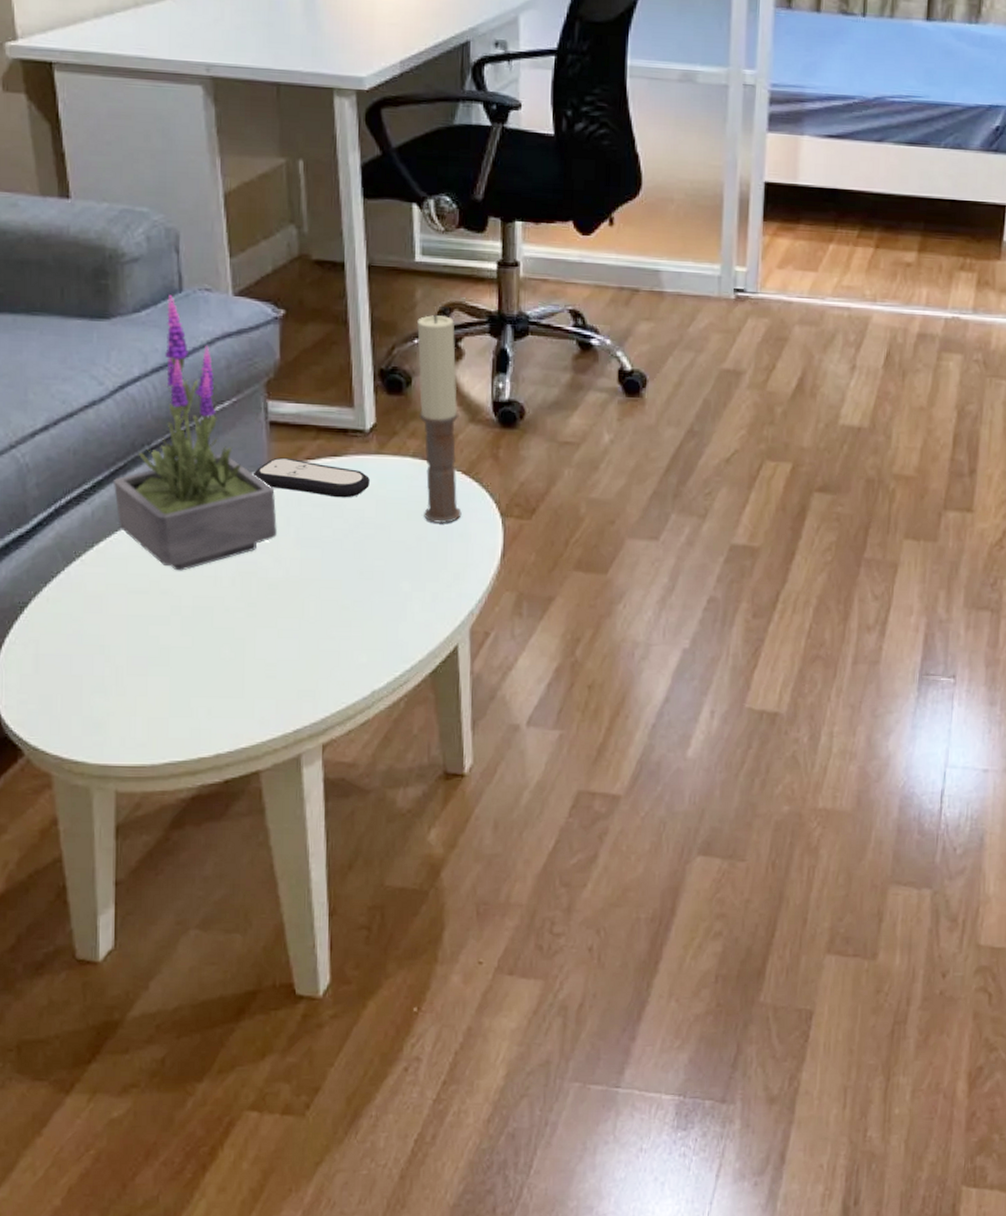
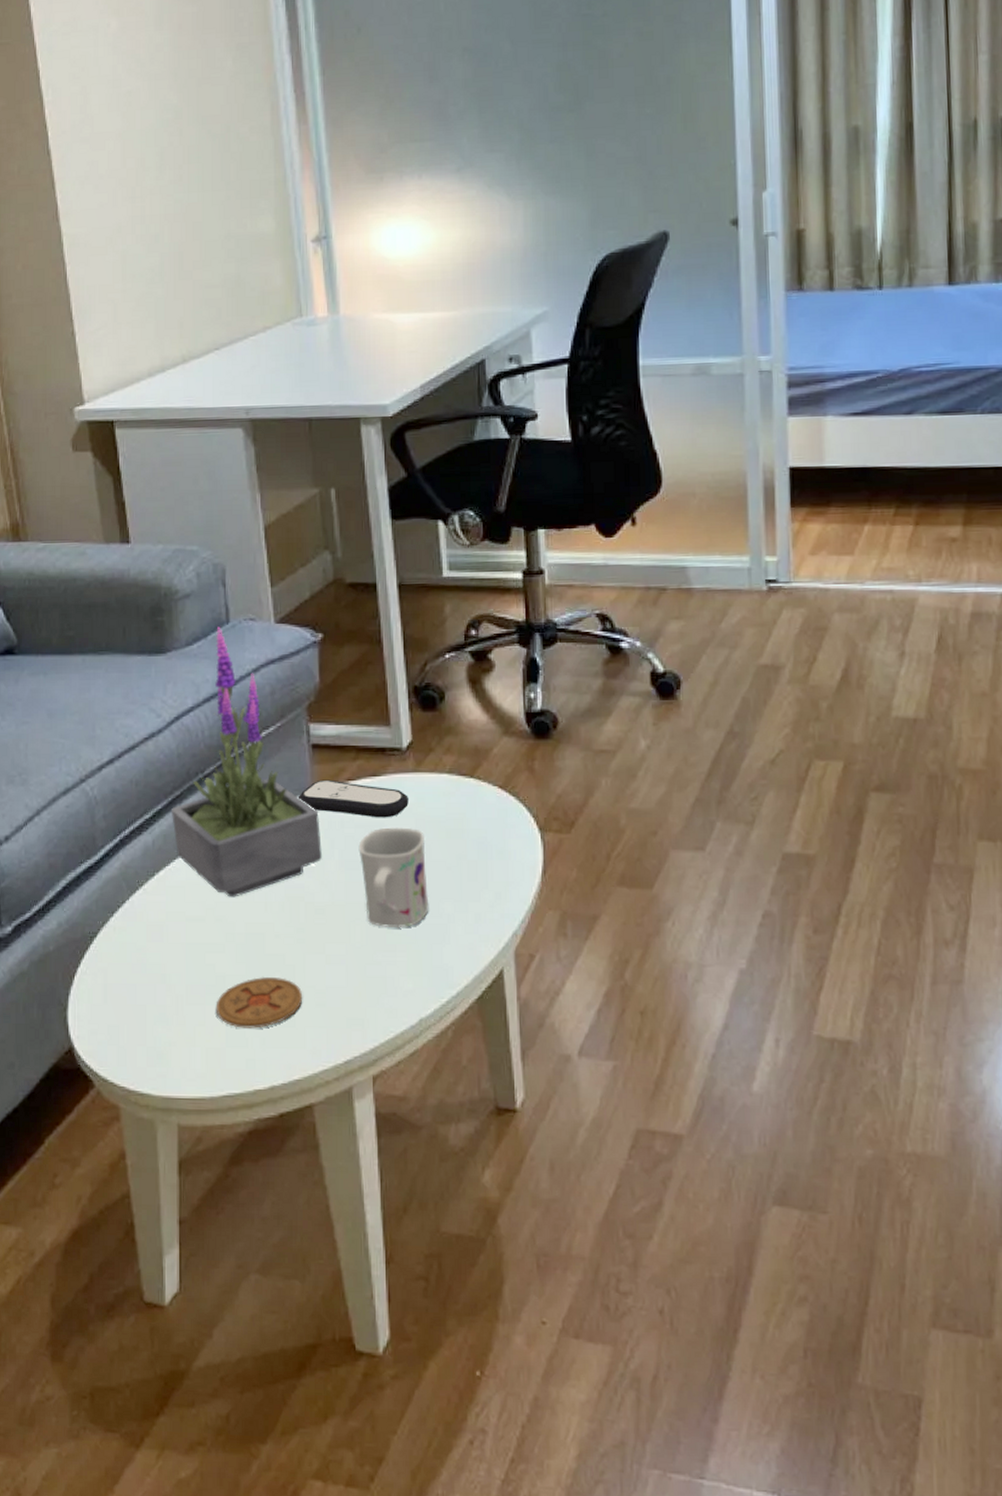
coaster: none [159,648,253,699] -> present [216,976,303,1029]
mug: none [315,507,387,605] -> present [358,827,429,928]
candle: present [417,314,462,523] -> none [448,628,500,840]

